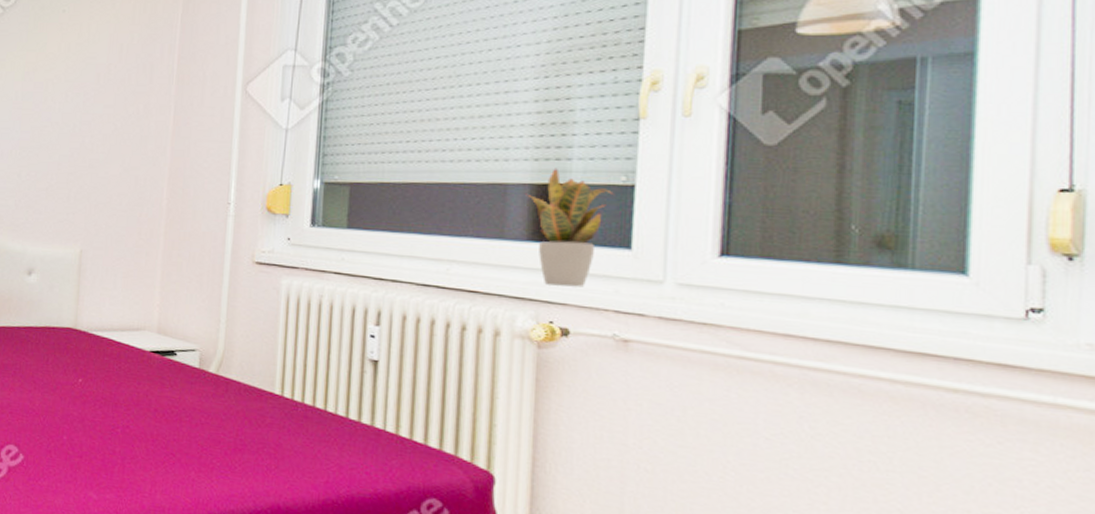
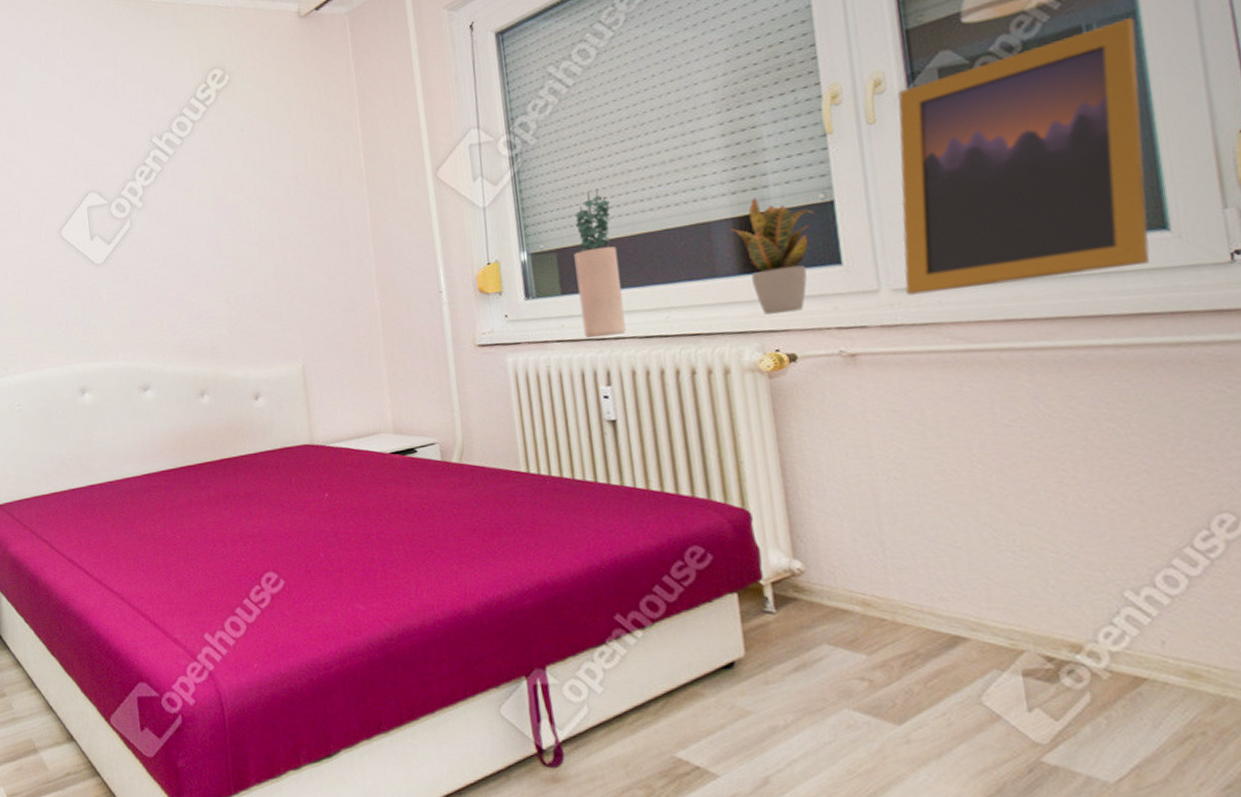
vase: none [362,131,412,278] -> present [574,189,626,339]
picture frame: none [690,58,971,305] -> present [898,18,1150,296]

